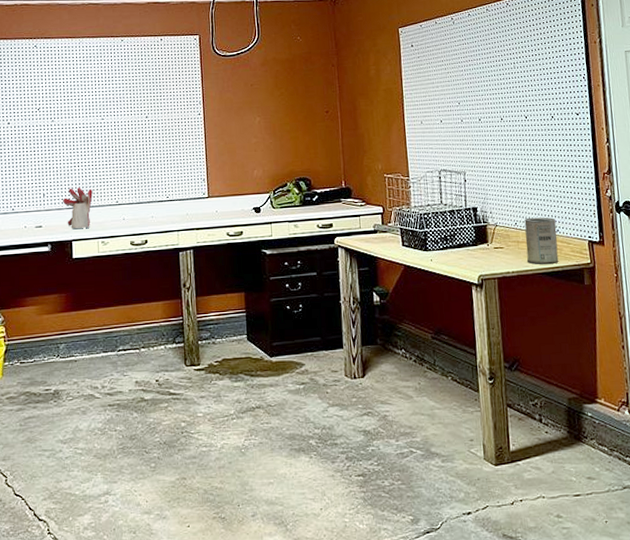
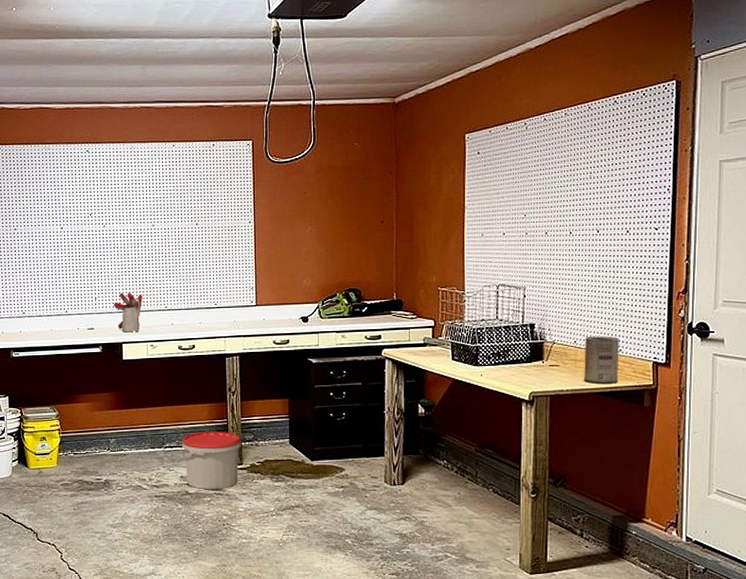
bucket: none [136,330,198,395] -> present [182,432,241,490]

